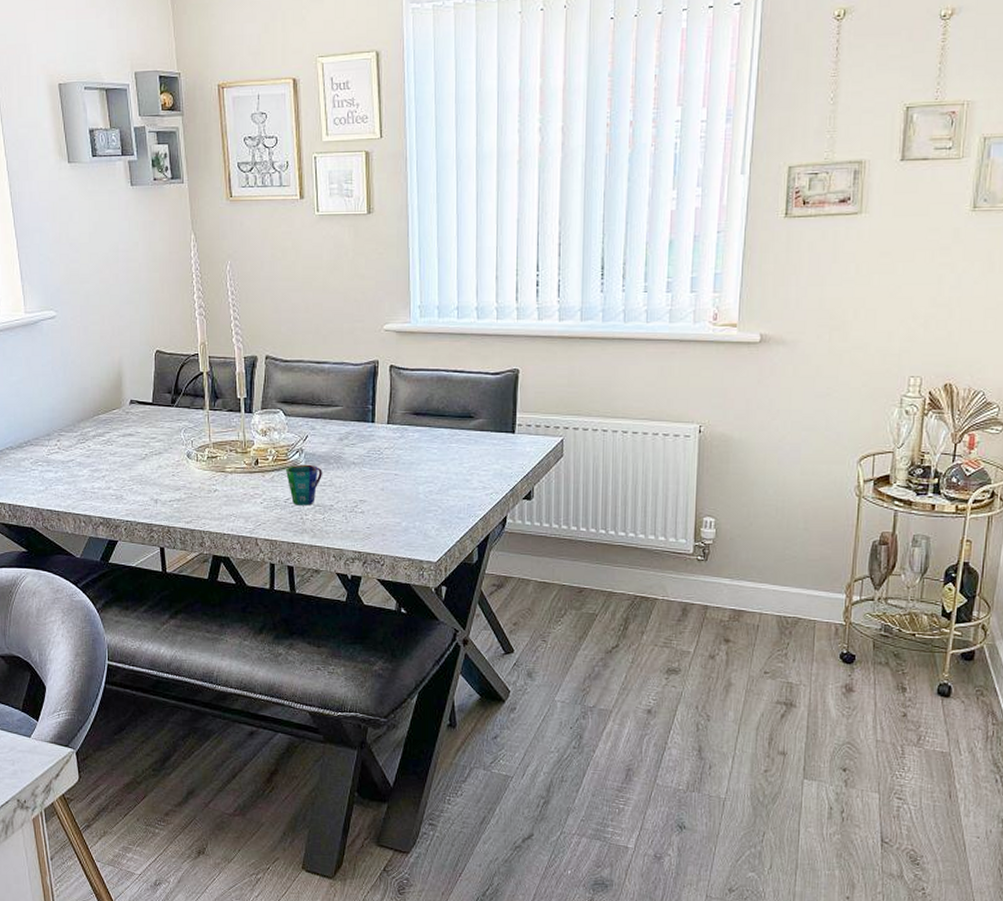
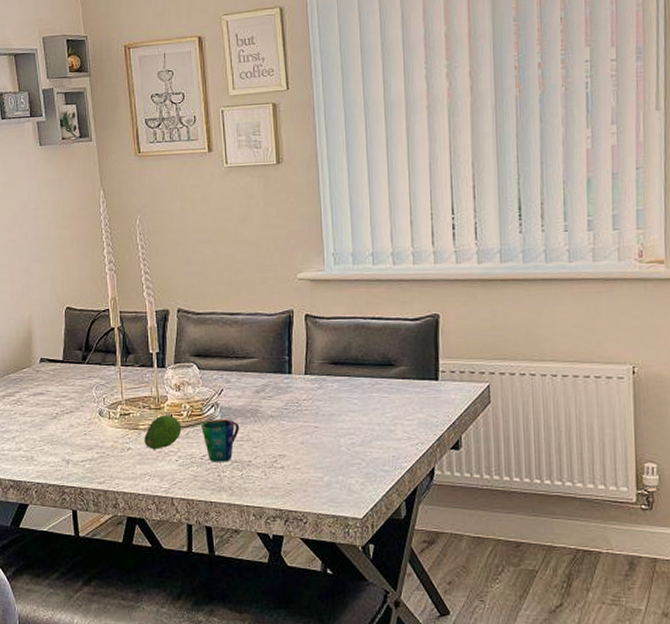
fruit: none [230,458,267,492] -> present [144,414,182,450]

